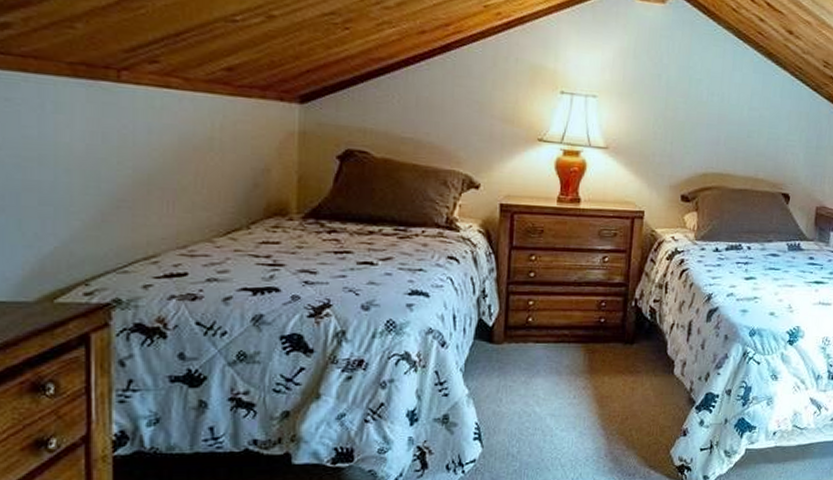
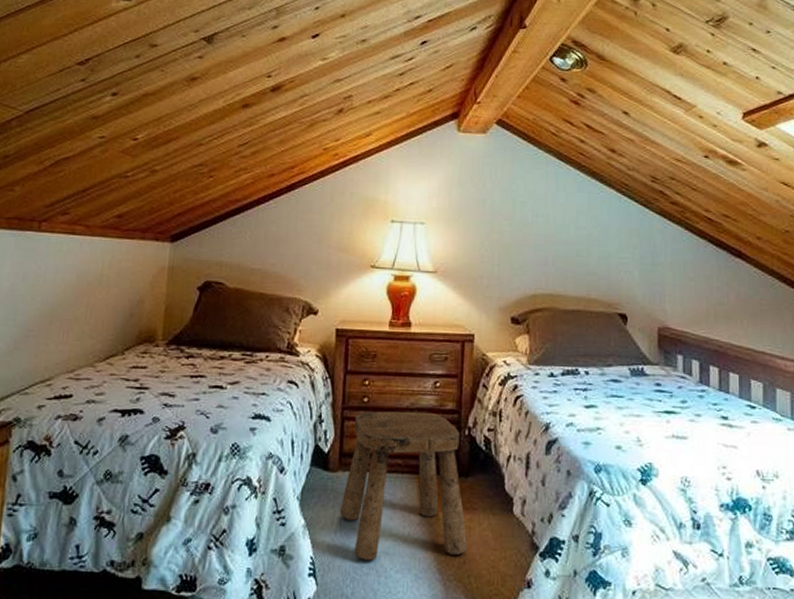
stool: none [505,285,631,422] -> present [339,411,468,561]

